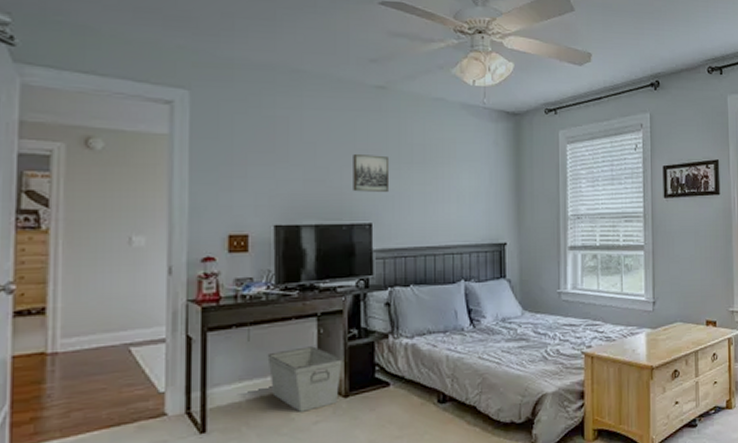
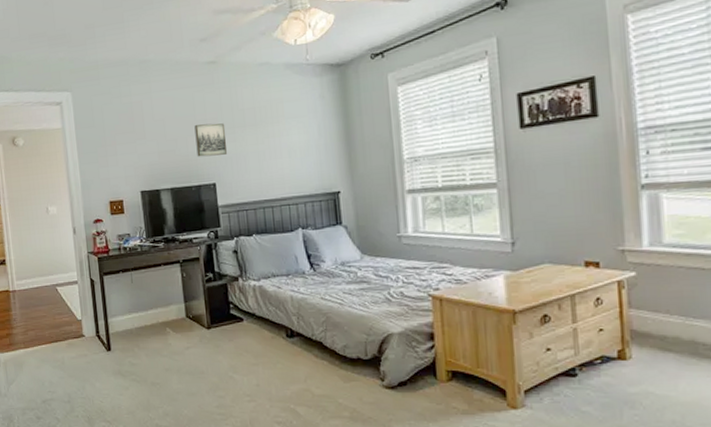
storage bin: present [267,346,343,412] -> none [146,287,203,339]

